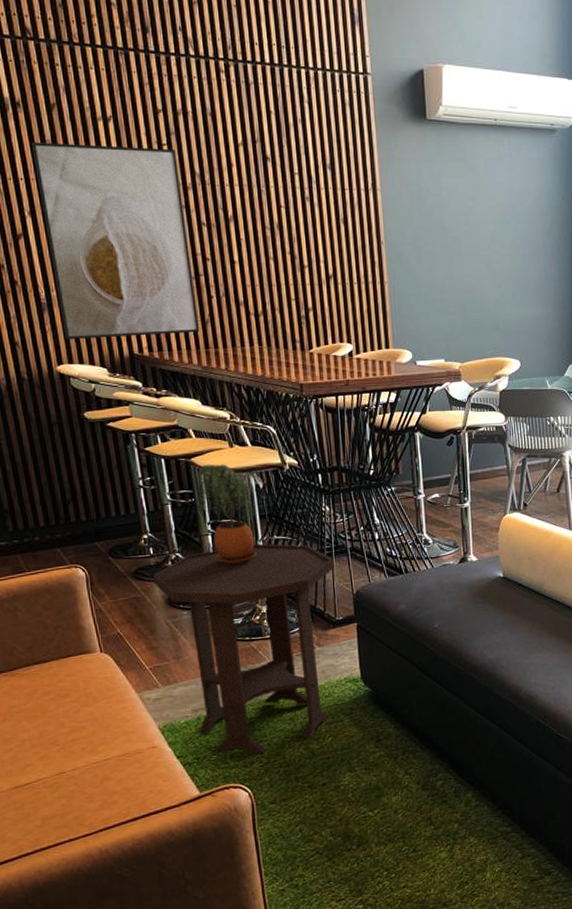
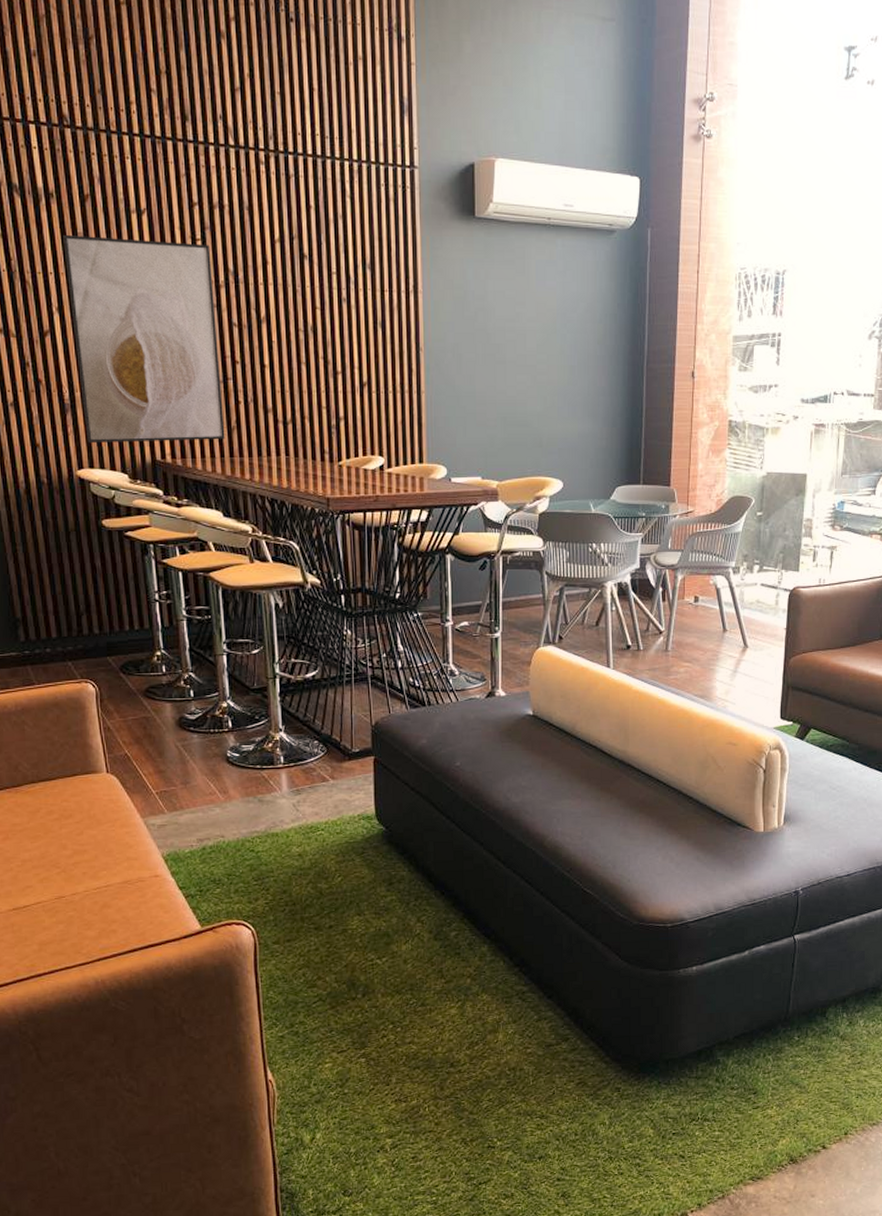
side table: present [152,543,334,753] -> none [163,666,353,889]
potted plant: present [197,464,257,565] -> none [215,580,273,688]

